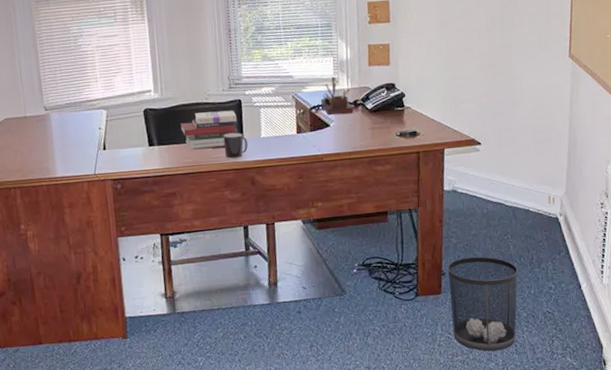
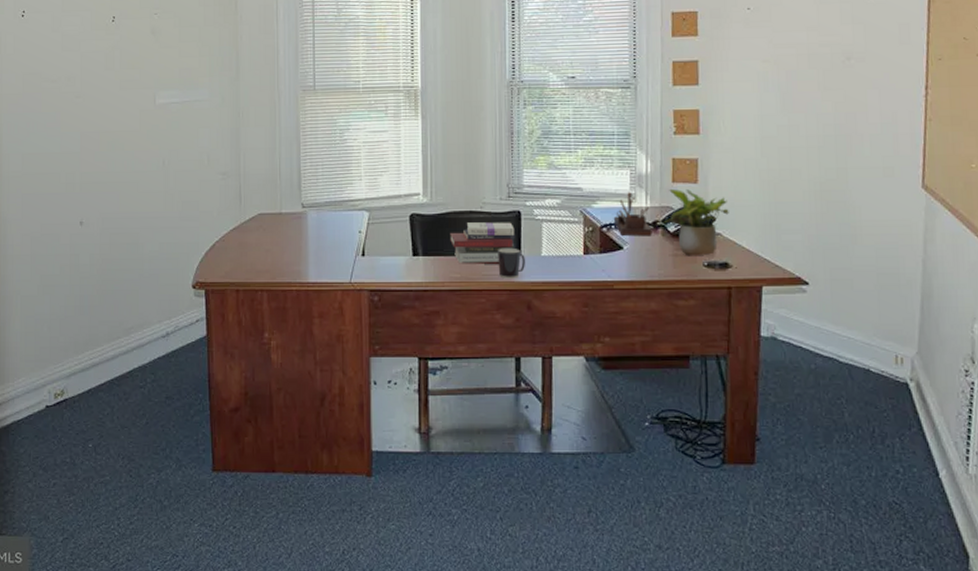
potted plant: none [362,71,416,129] -> present [663,188,729,256]
waste bin: present [447,256,519,351] -> none [763,421,856,545]

